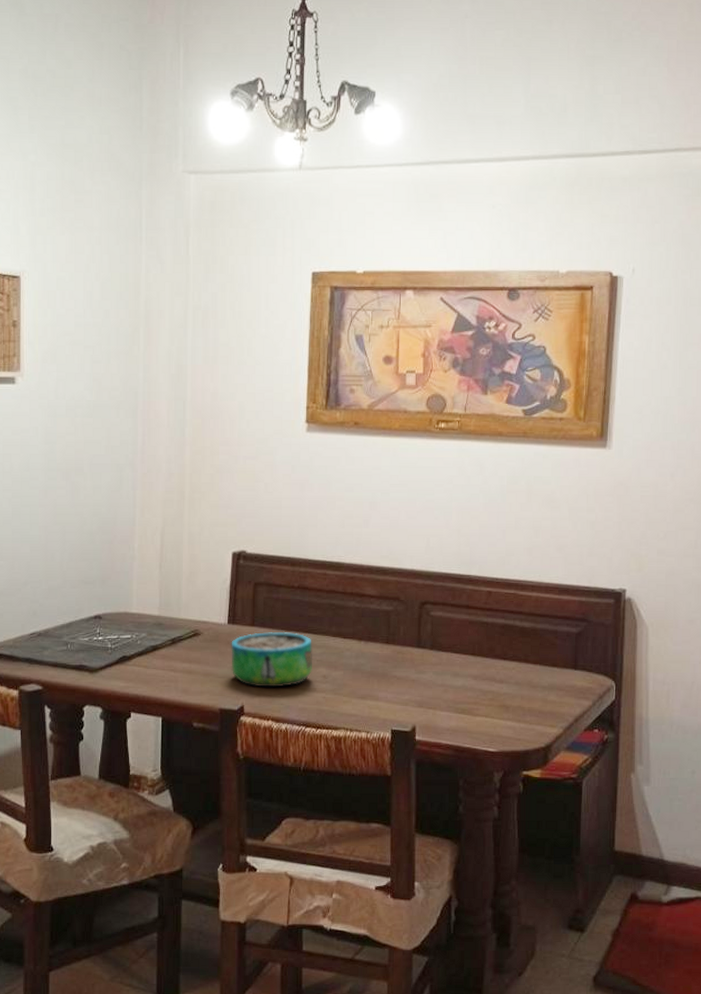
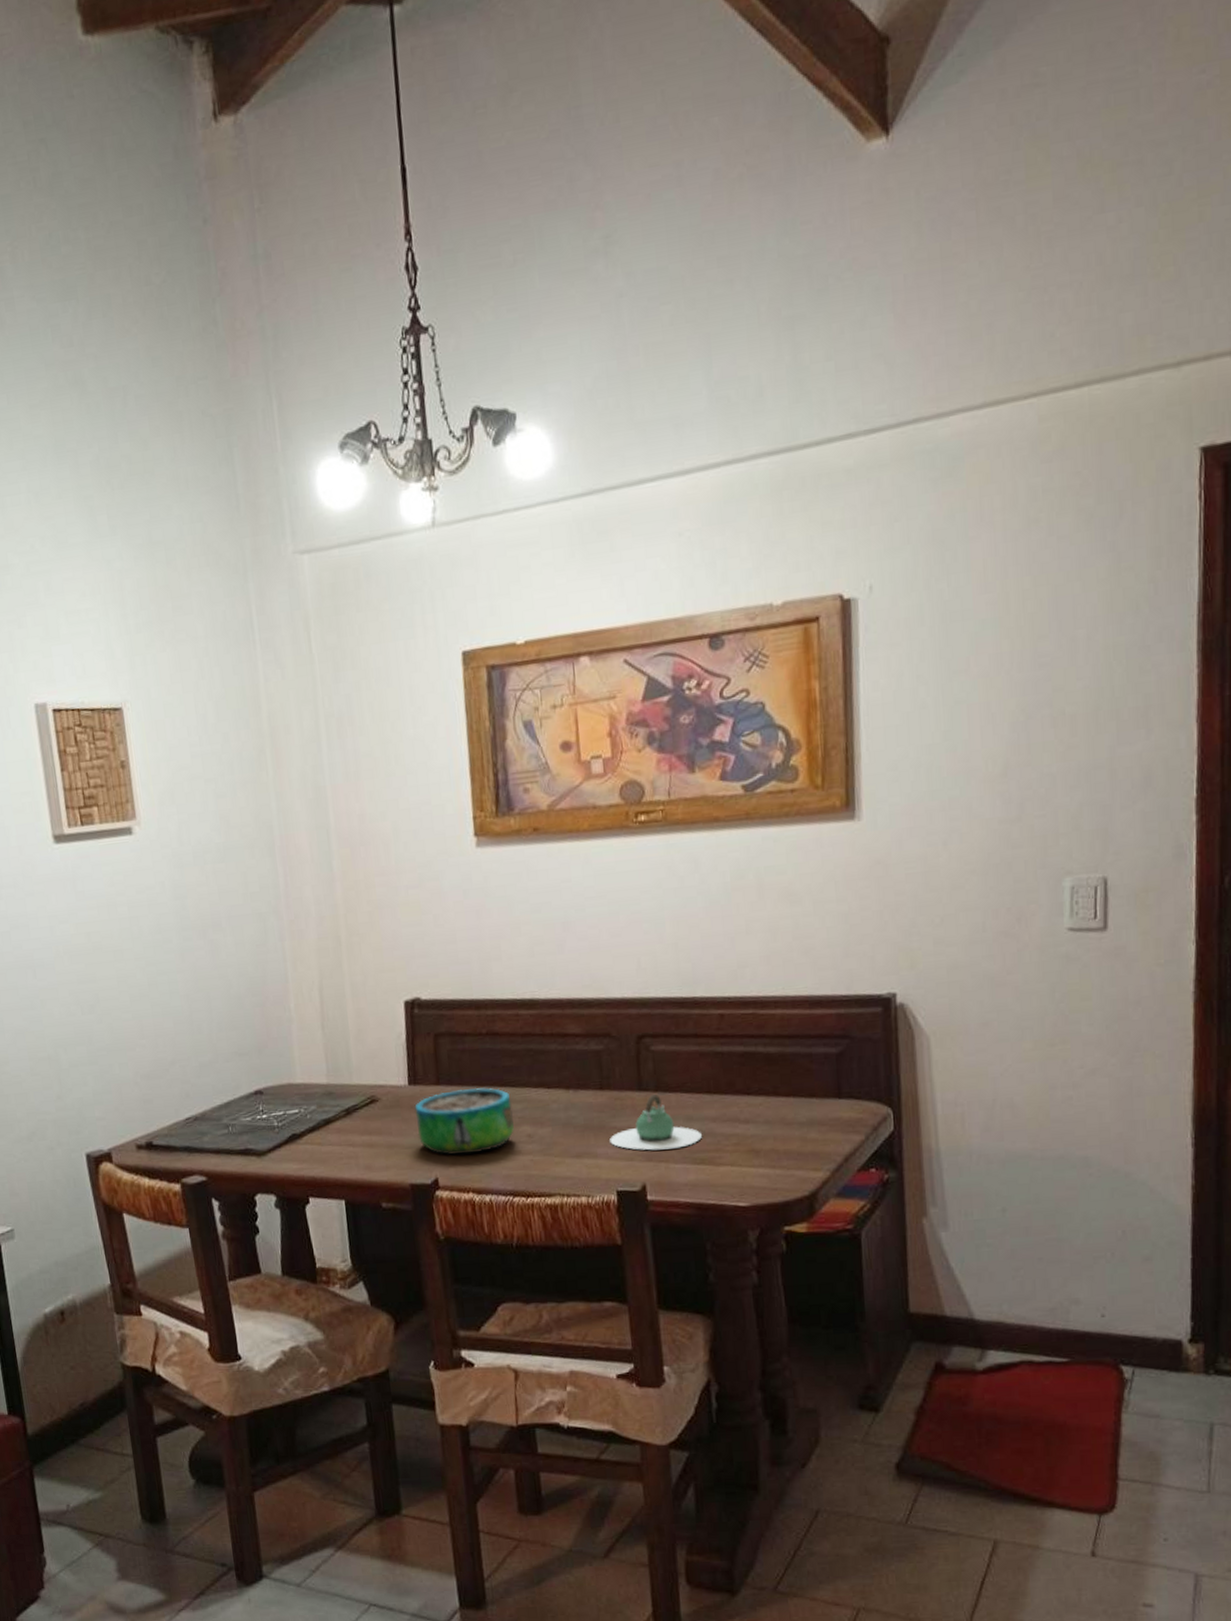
teapot: none [390,652,464,699] -> present [610,1094,702,1151]

